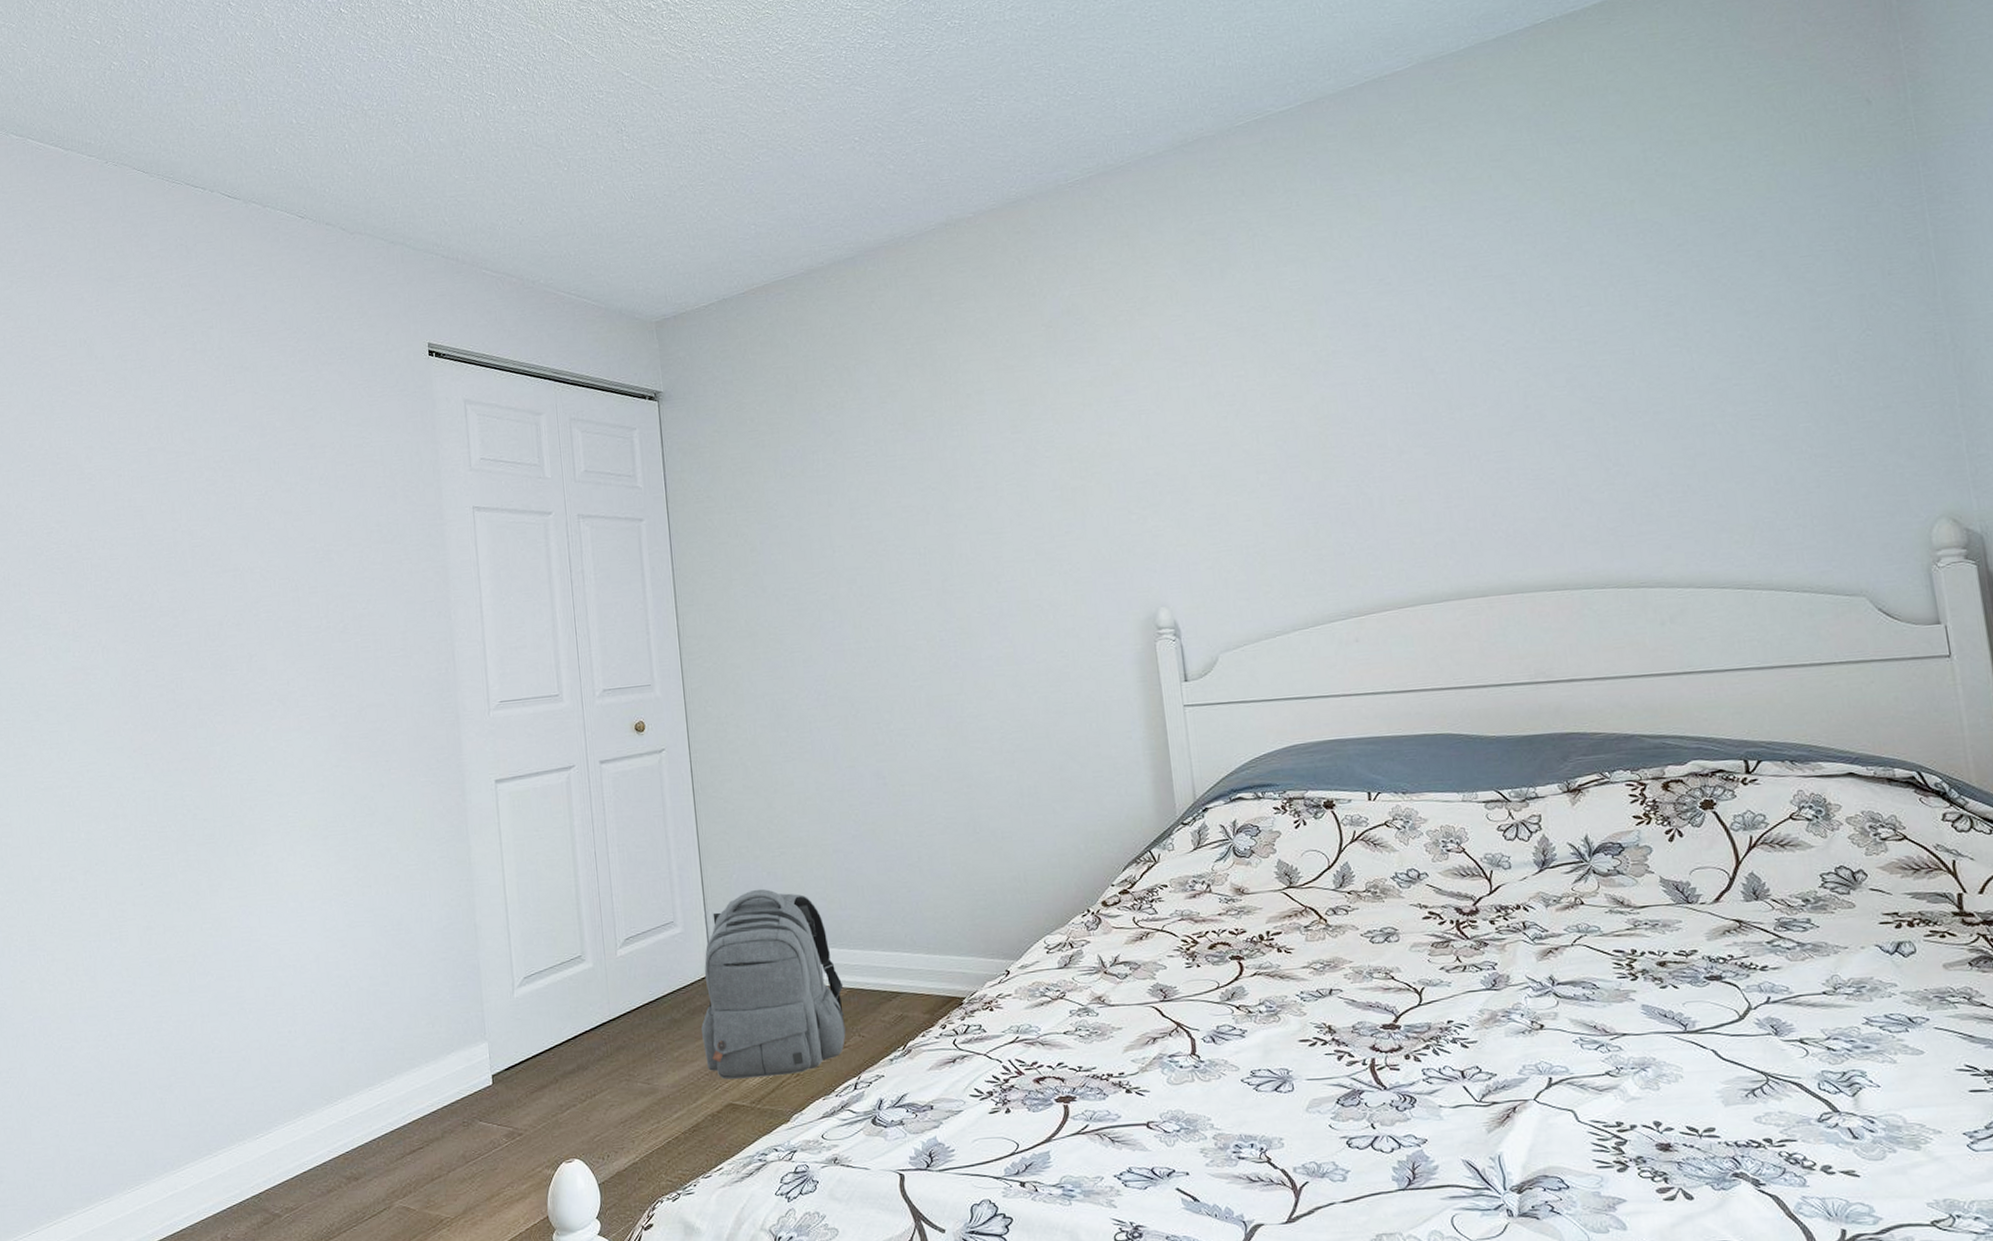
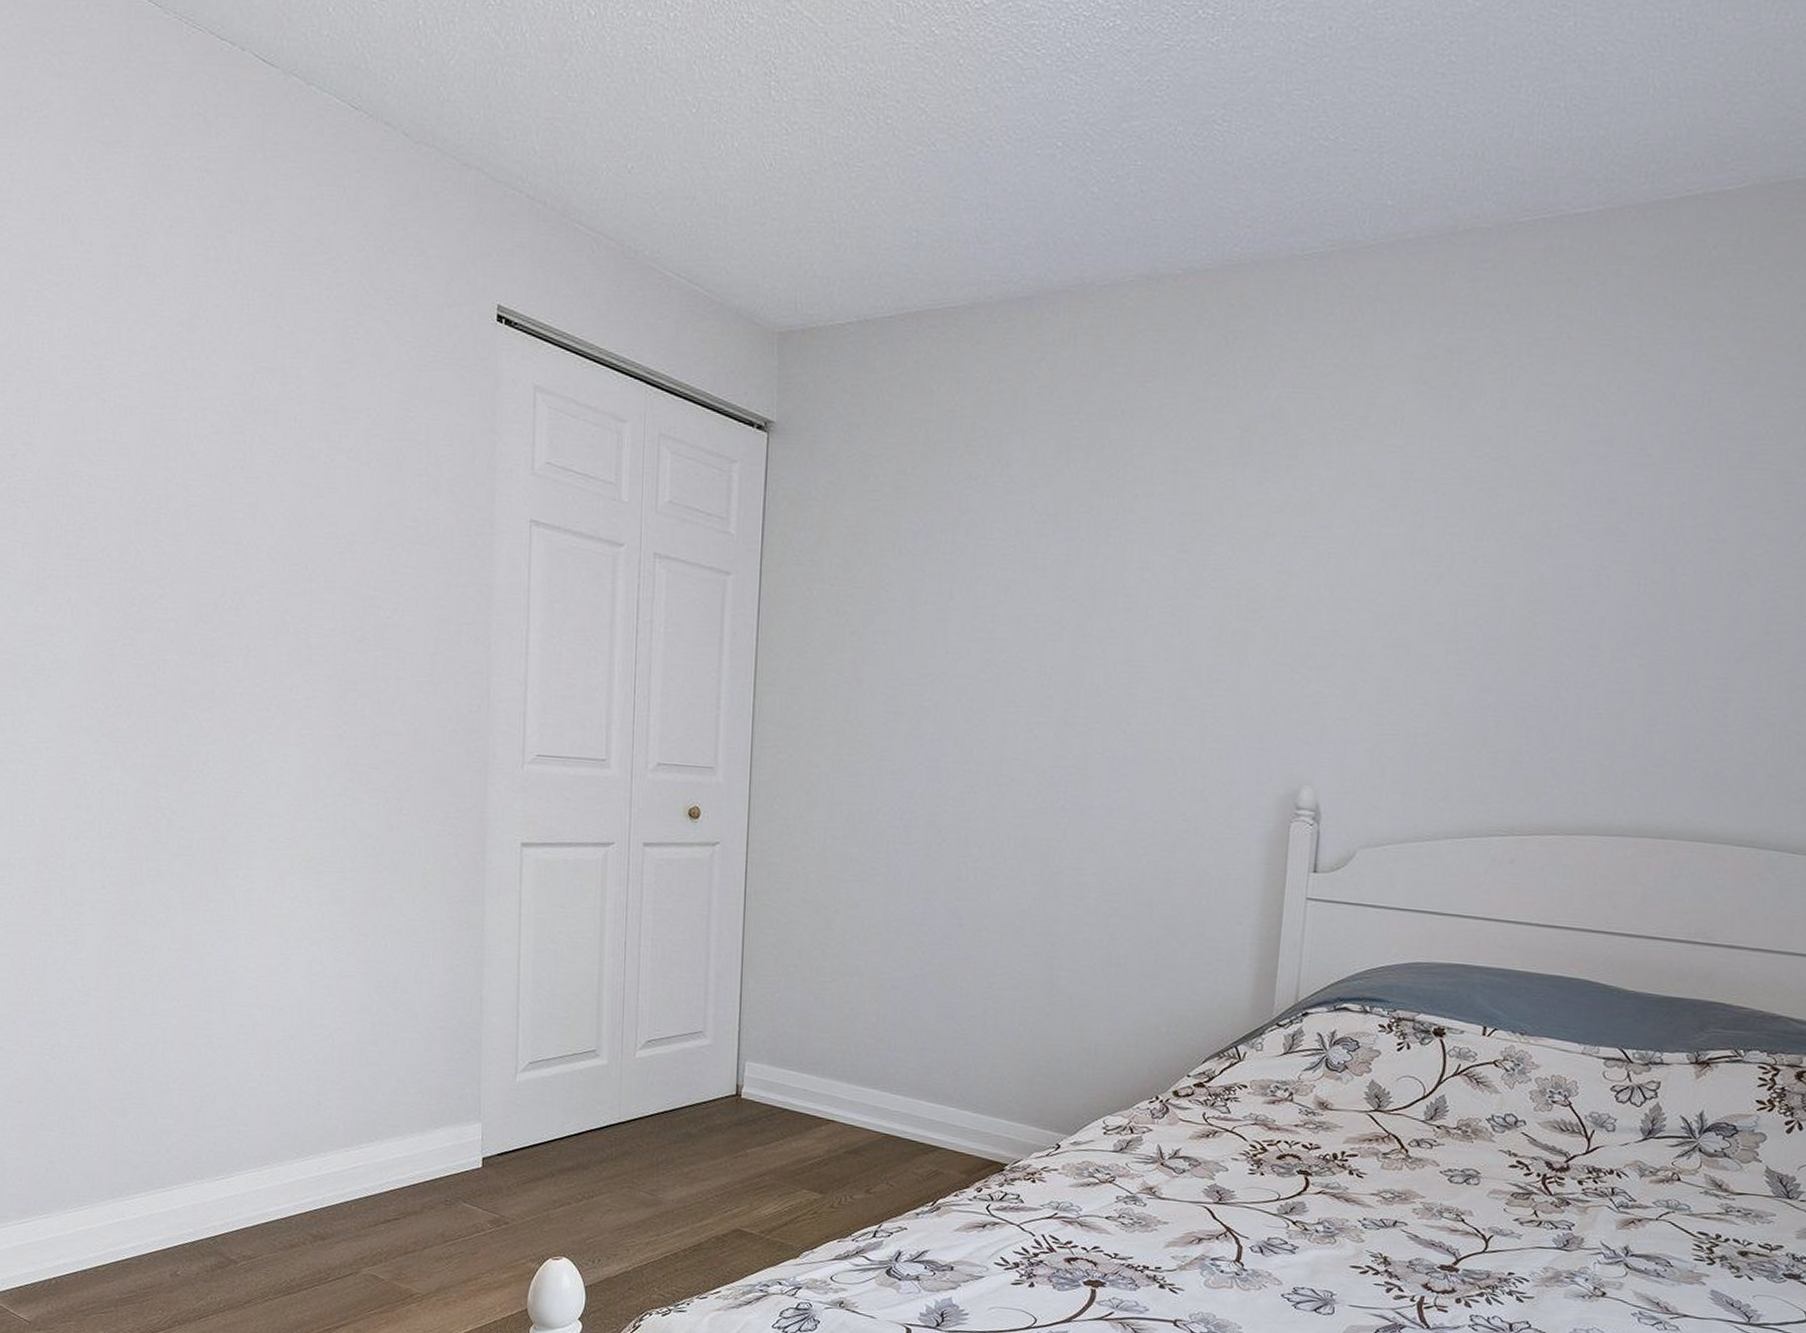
backpack: present [700,888,846,1080] -> none [717,1013,879,1211]

